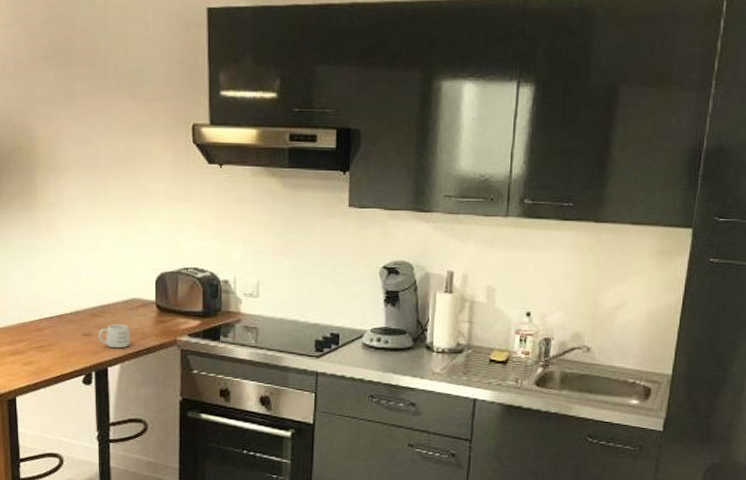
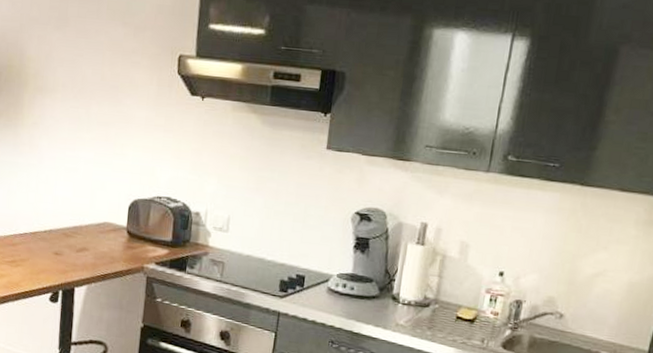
mug: present [98,324,130,349] -> none [68,245,100,271]

